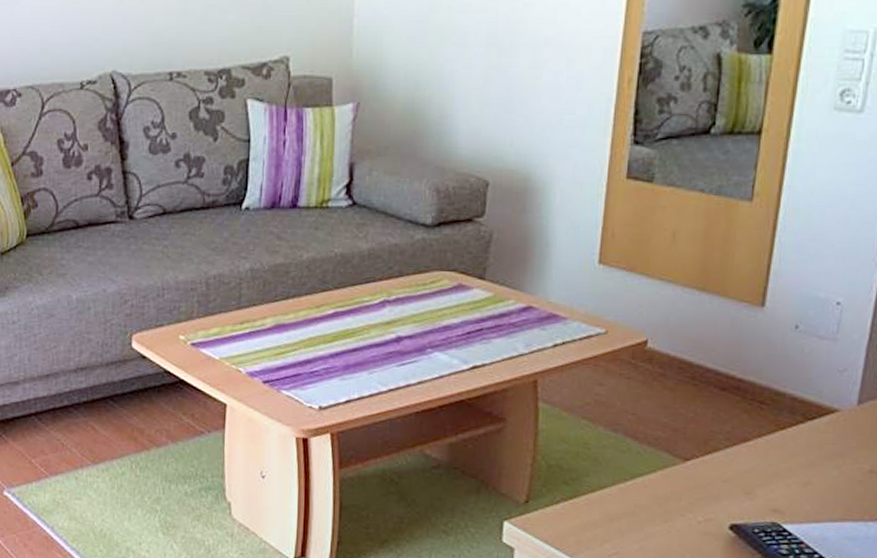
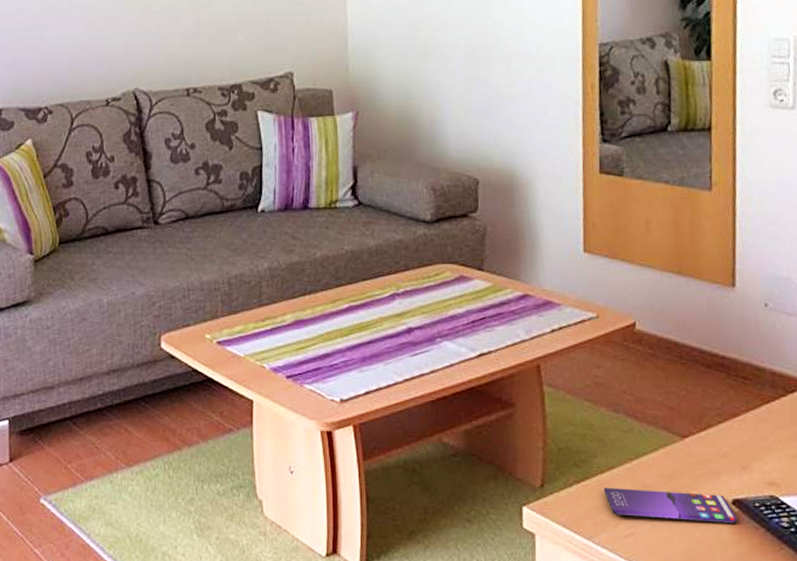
smartphone: none [592,506,734,549] -> present [603,487,738,524]

